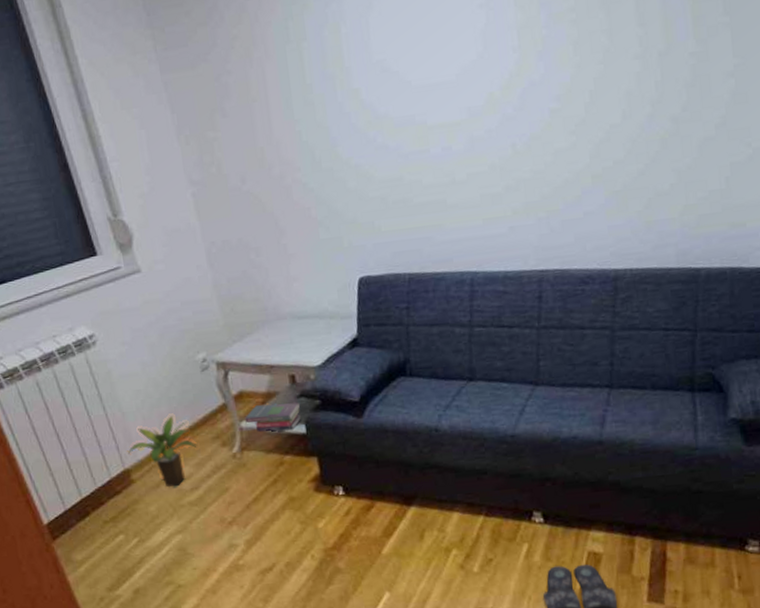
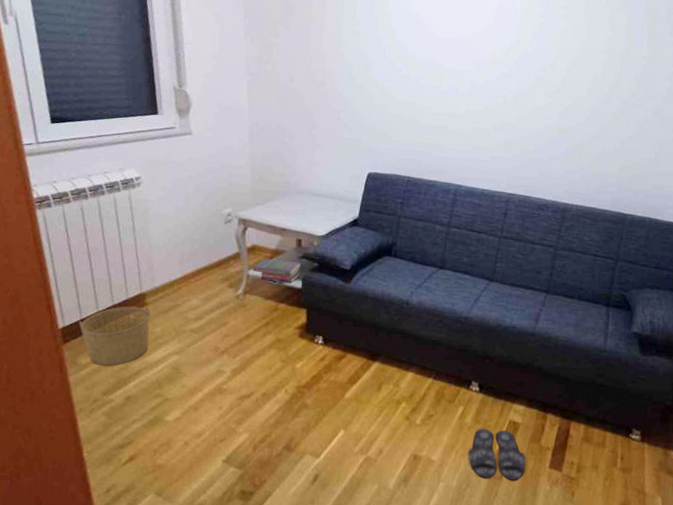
basket: none [64,483,147,559] -> present [79,306,151,366]
potted plant: present [127,416,197,487] -> none [147,255,208,314]

